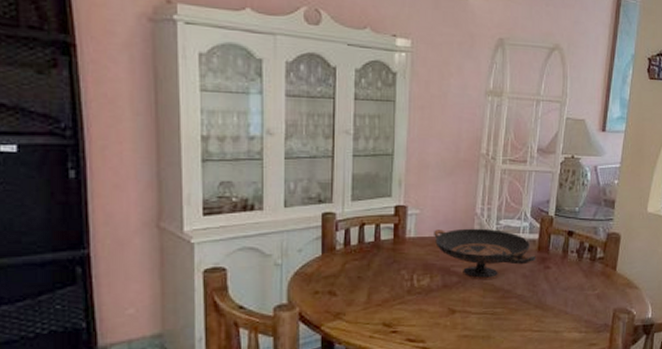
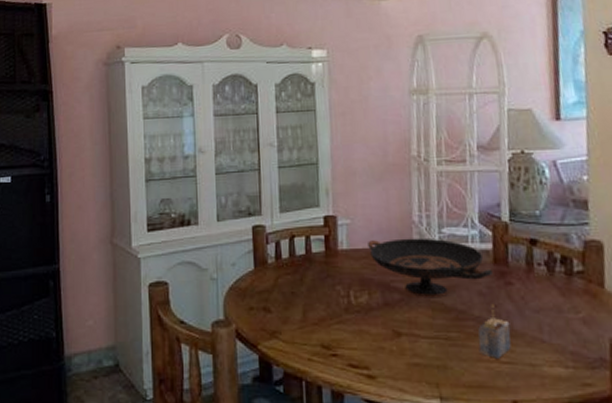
architectural model: none [517,283,544,328] -> present [478,303,511,358]

